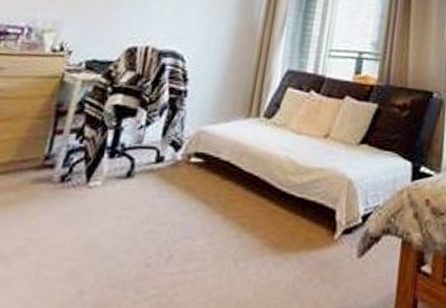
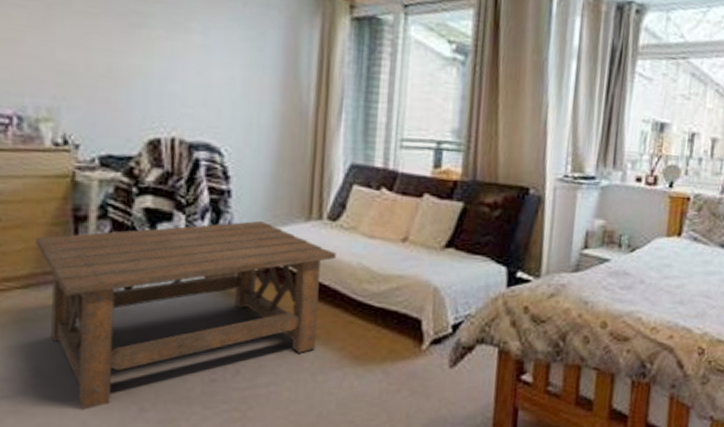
coffee table: none [15,117,268,292] -> present [36,220,336,410]

